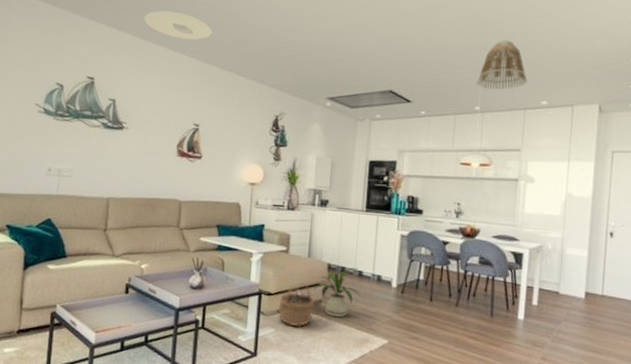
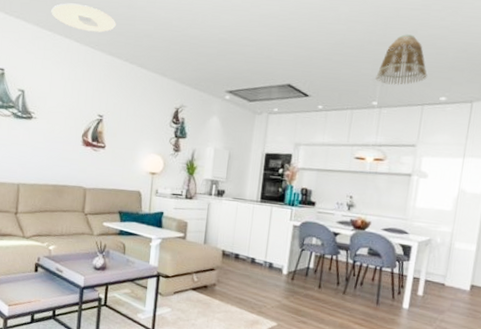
wicker basket: present [277,282,315,328] -> none [174,267,210,308]
house plant: present [311,267,361,318] -> none [206,254,253,301]

